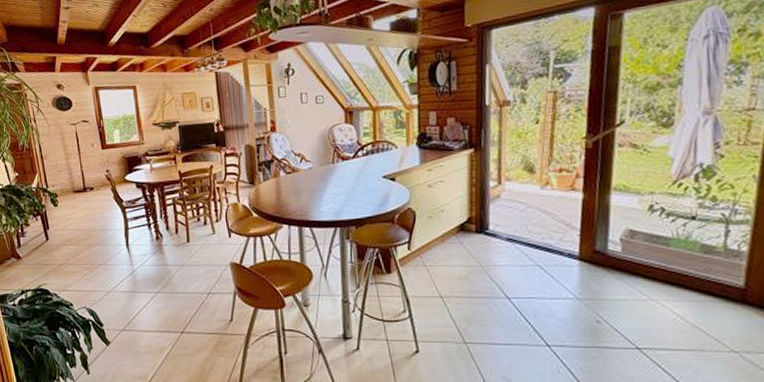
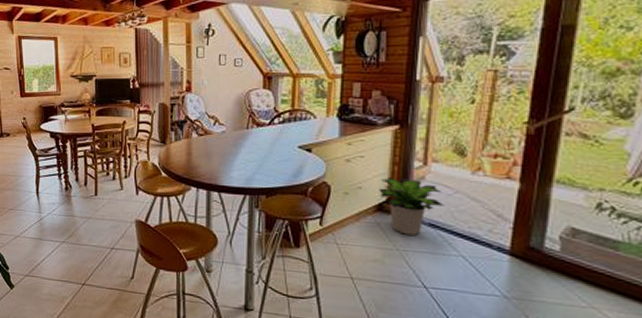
potted plant: none [460,198,520,251] -> present [379,178,446,235]

